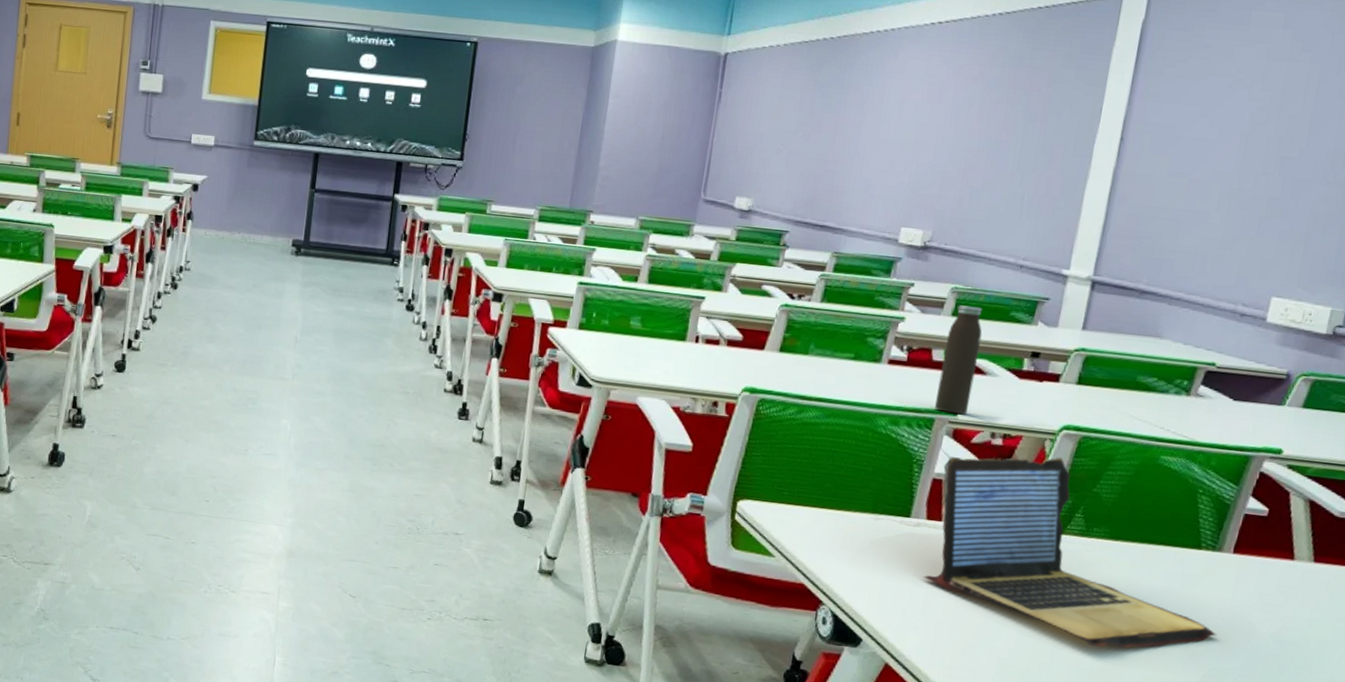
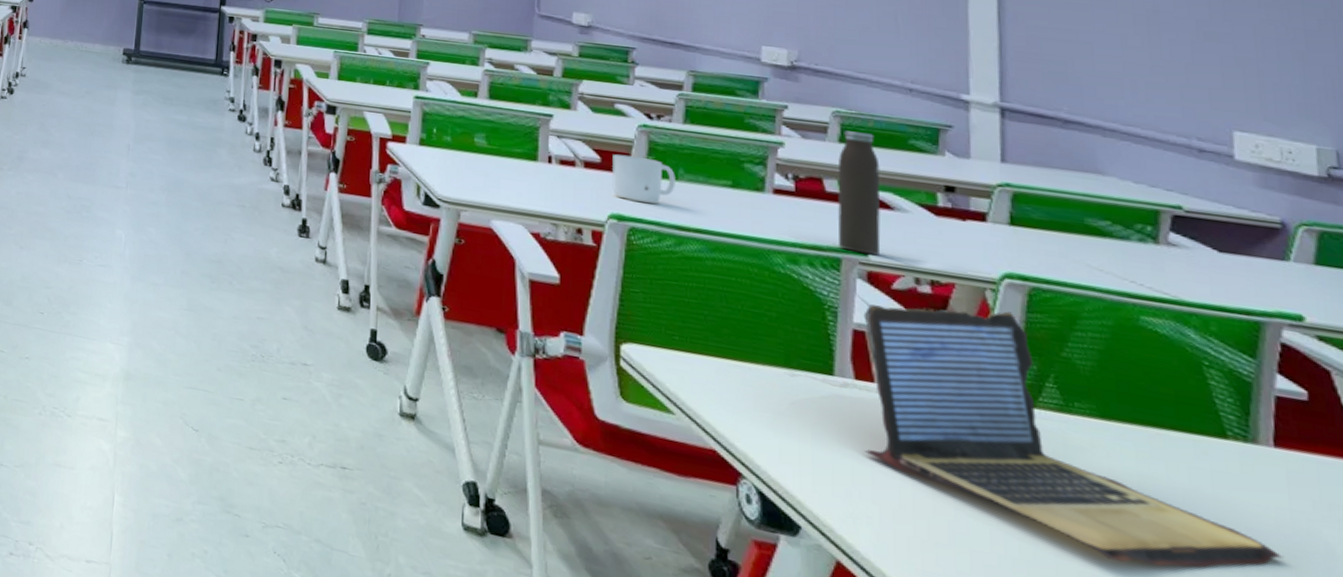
mug: none [749,332,807,377] -> present [612,154,675,204]

